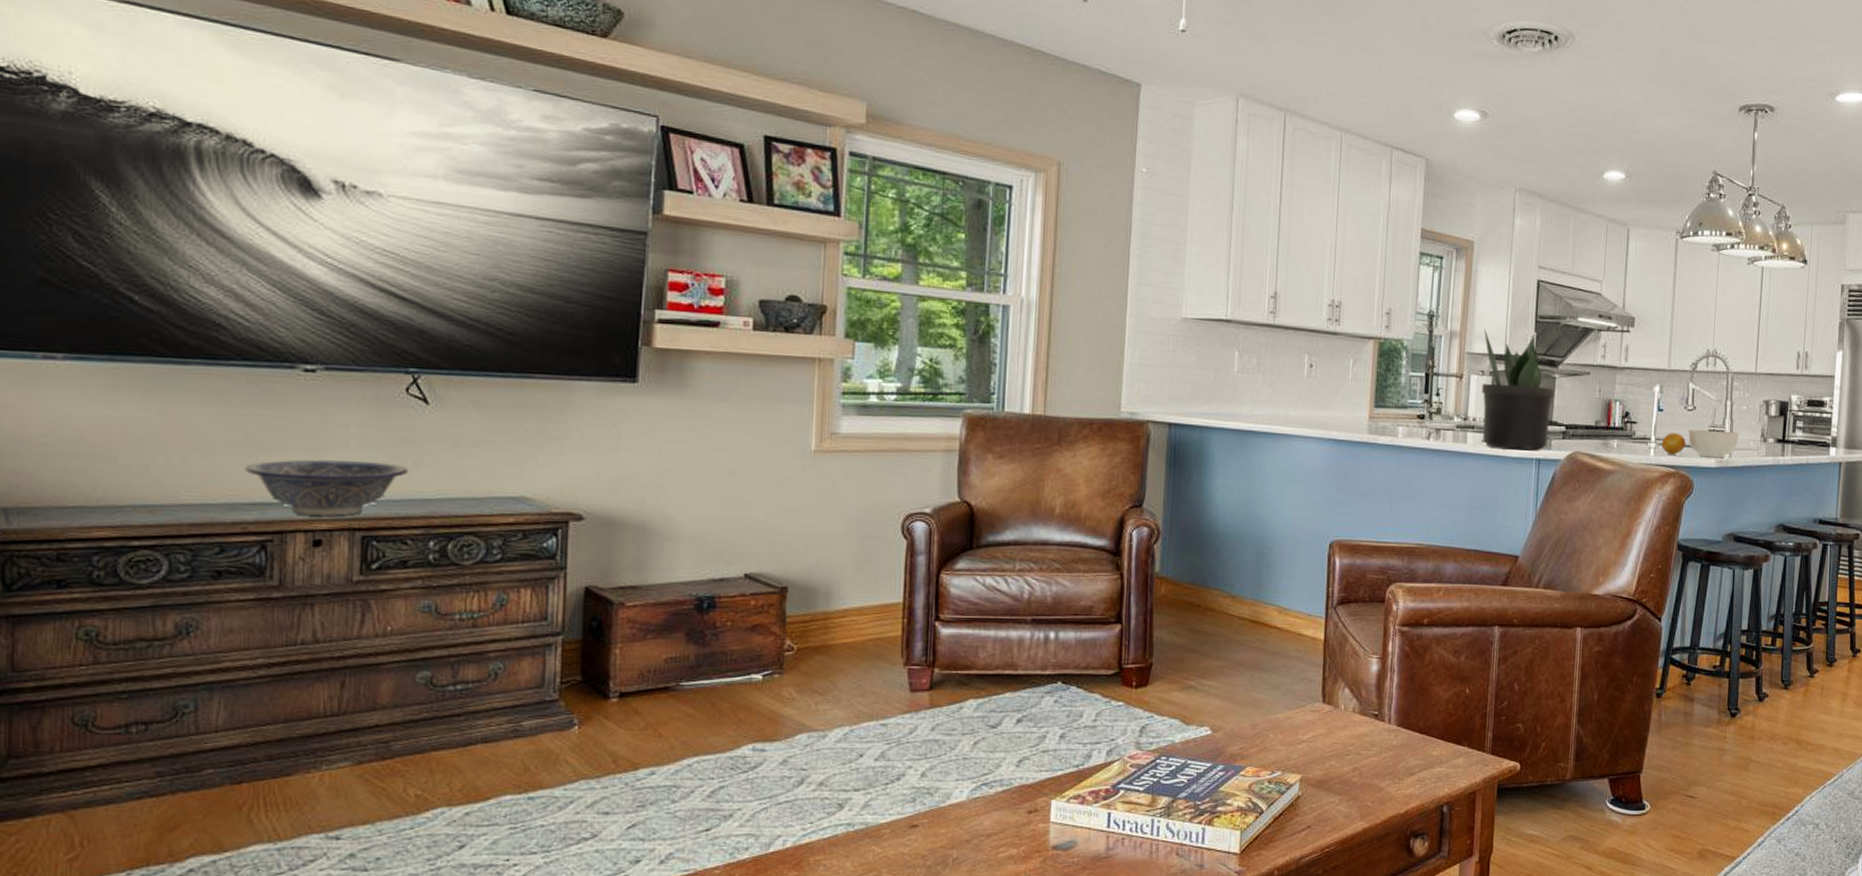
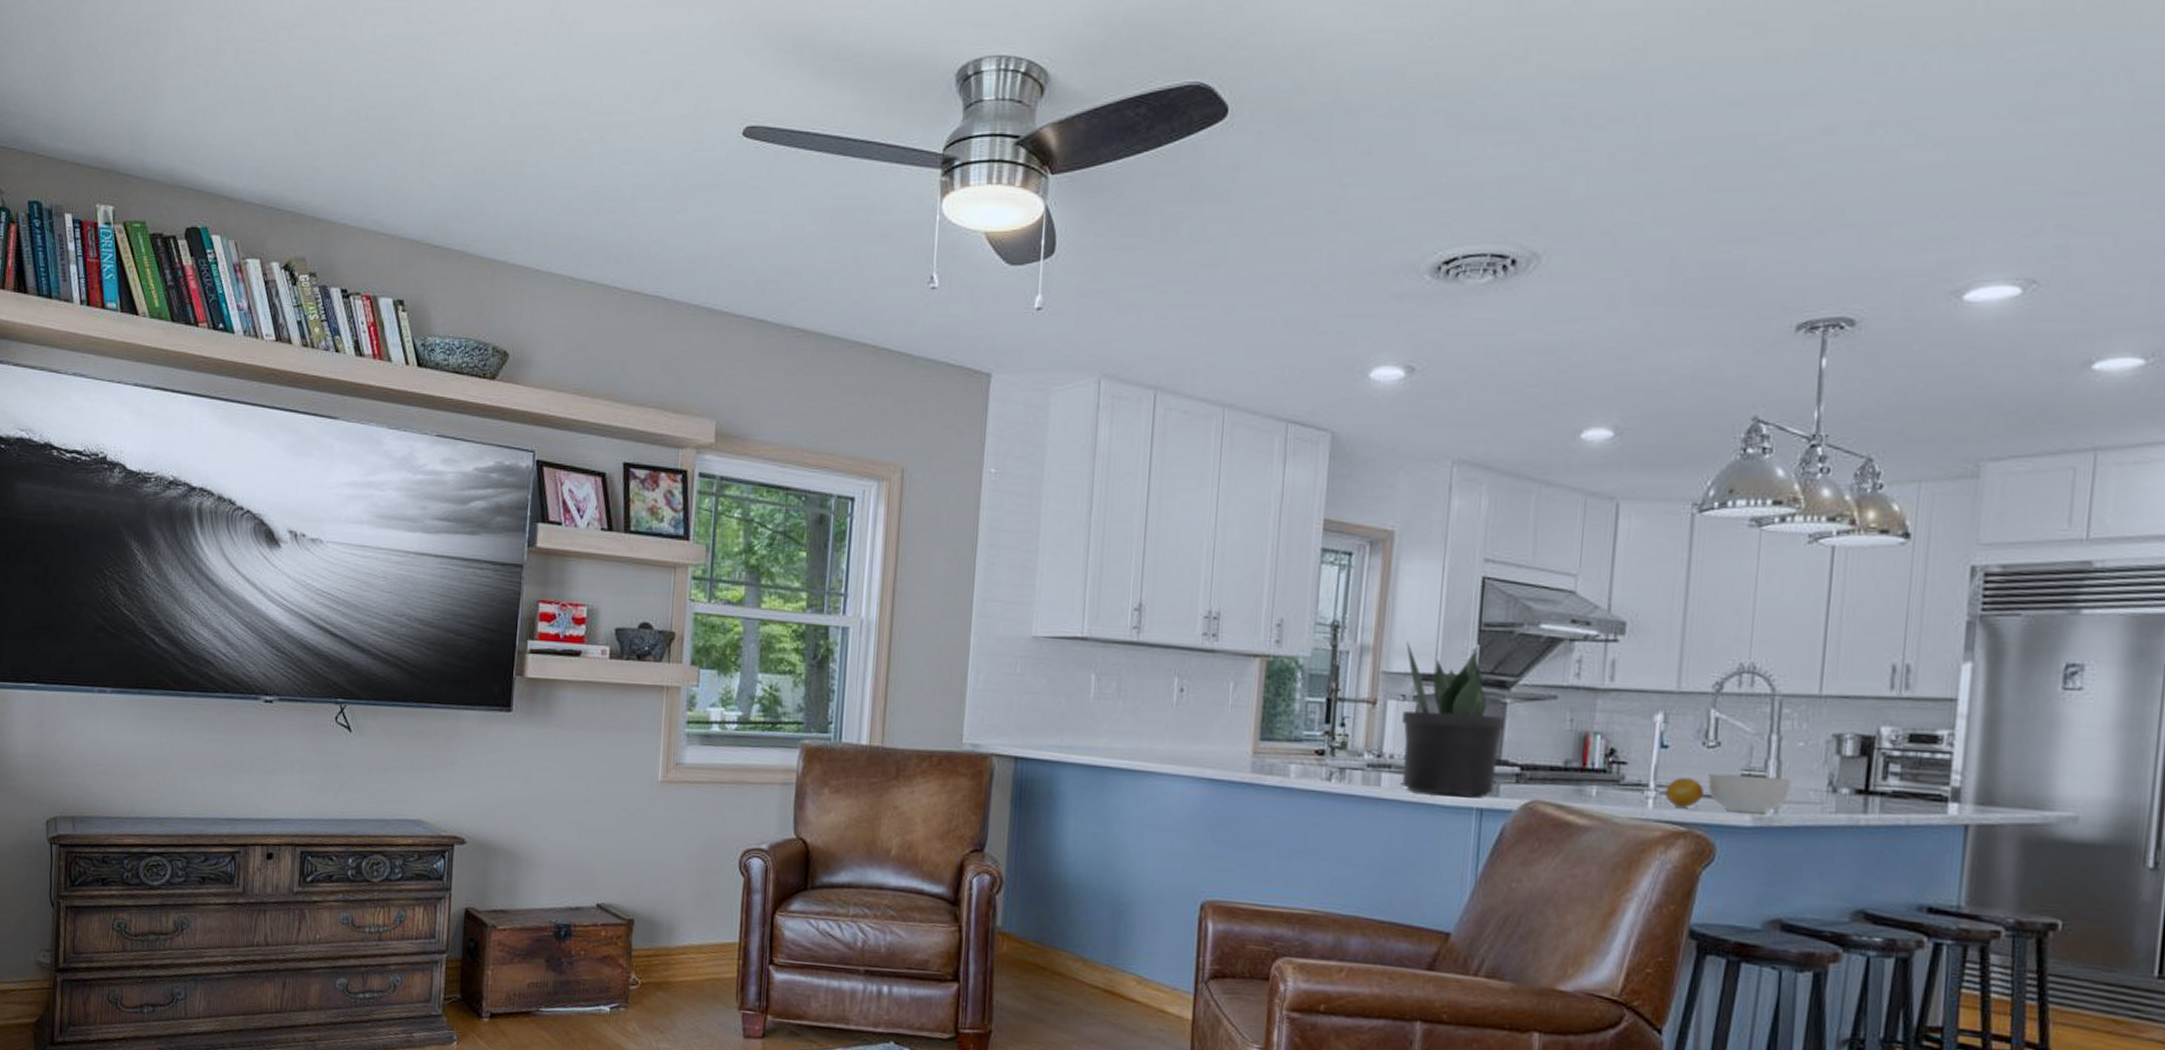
decorative bowl: present [245,459,408,516] -> none [223,781,335,833]

